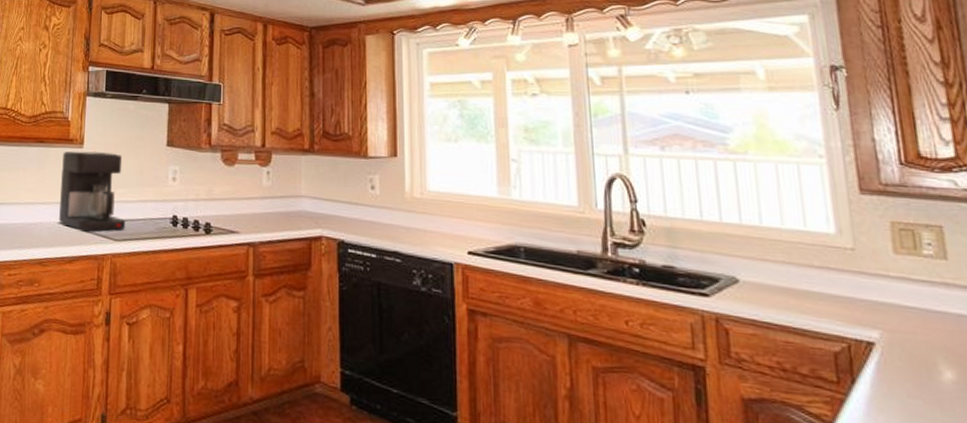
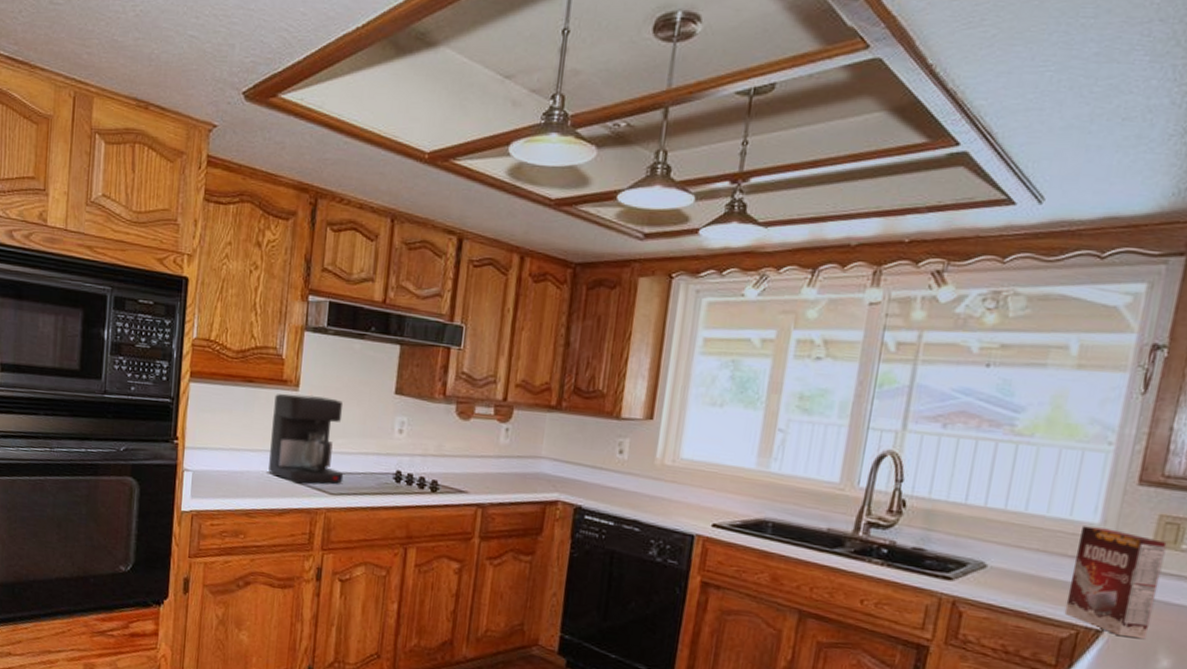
cereal box: none [820,236,921,350] -> present [1064,526,1167,640]

